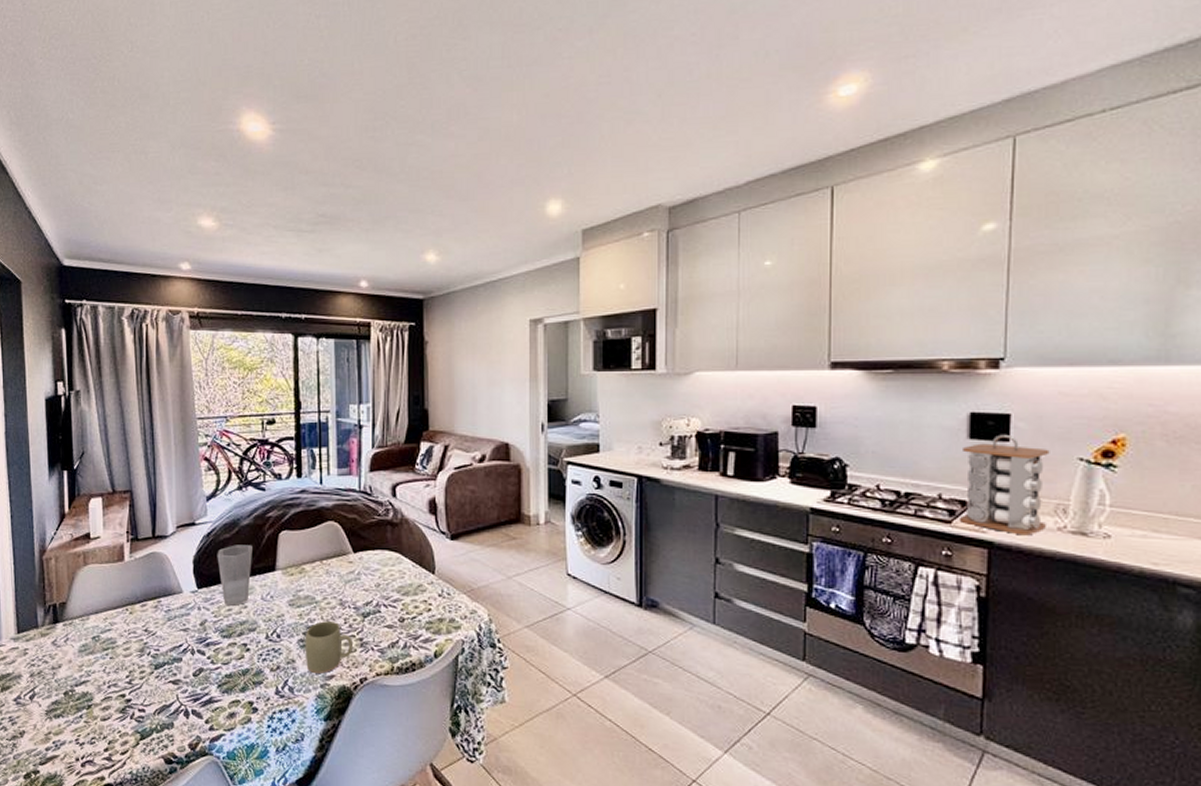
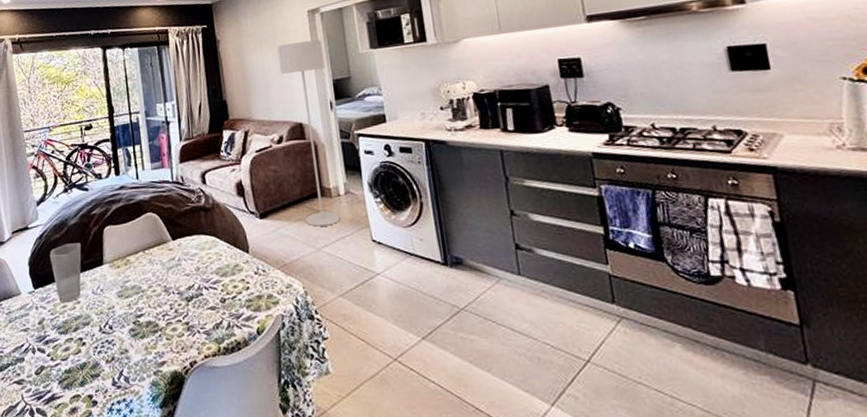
mug: present [305,621,352,674] -> none [135,308,180,361]
floor lamp: none [491,354,542,555] -> present [277,40,341,227]
spice rack: present [960,434,1050,536] -> none [727,62,825,158]

